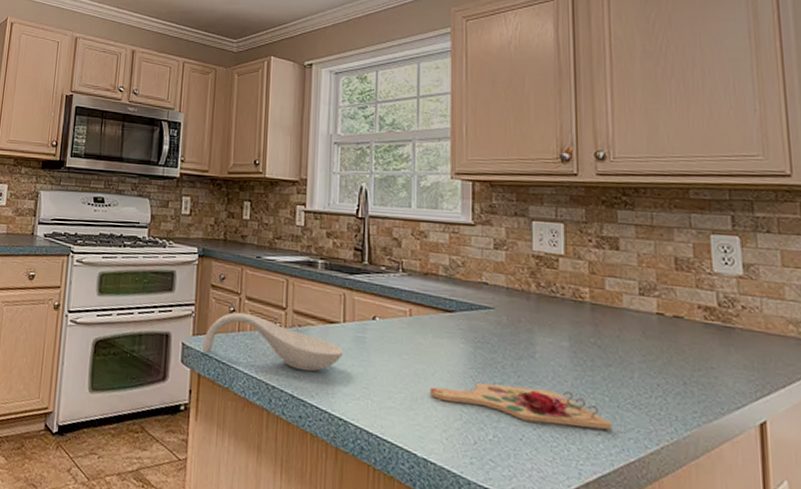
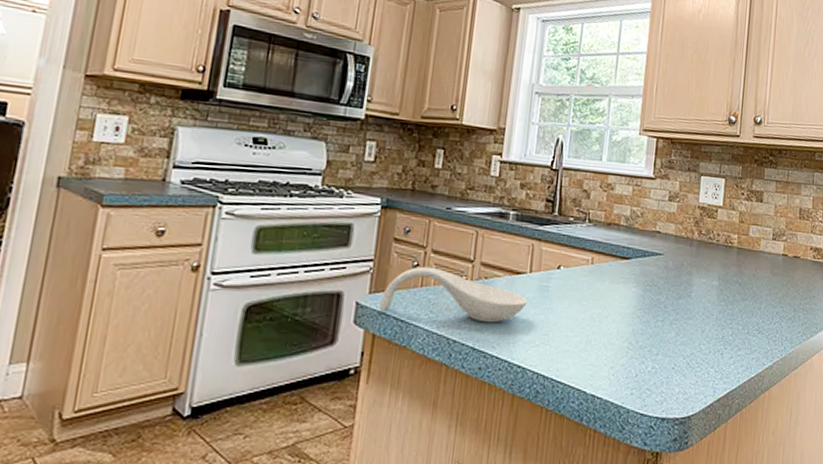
cutting board: present [430,383,613,430] -> none [603,321,742,353]

